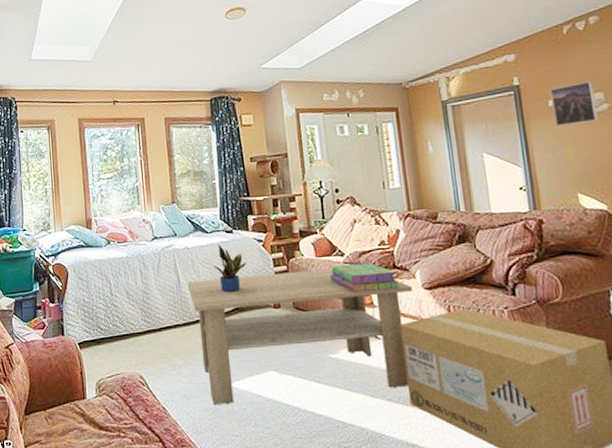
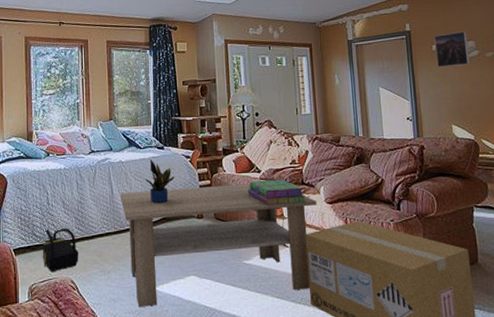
backpack: none [108,320,147,367] -> present [42,228,79,272]

